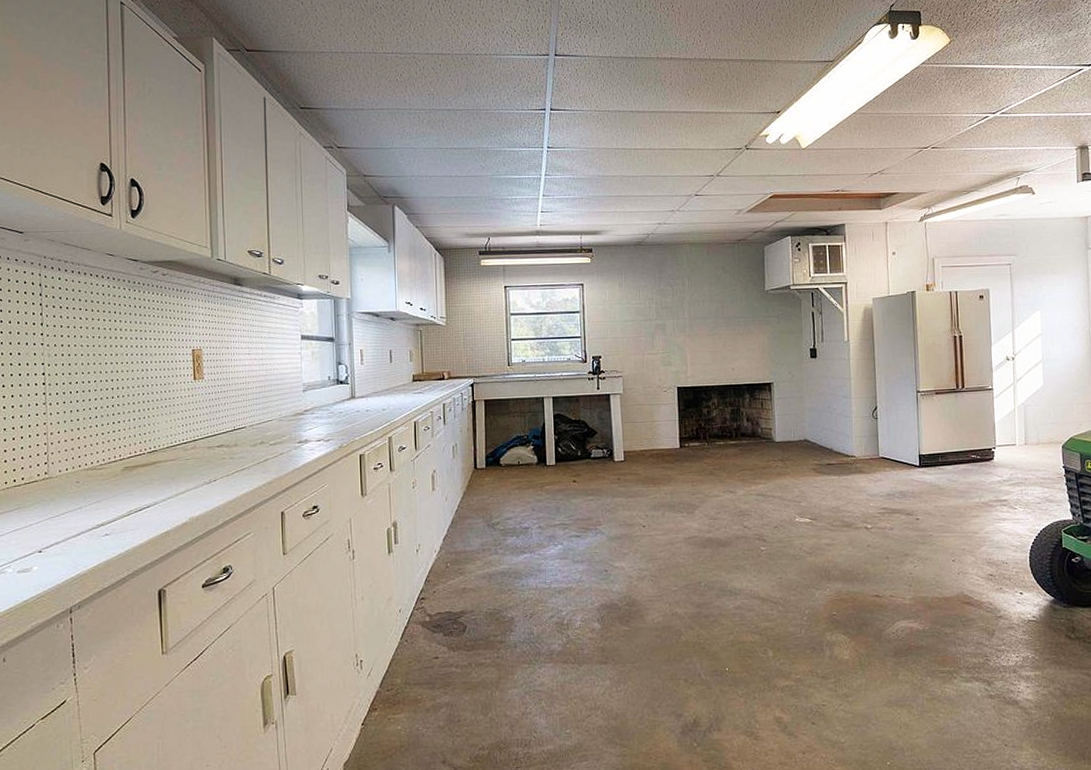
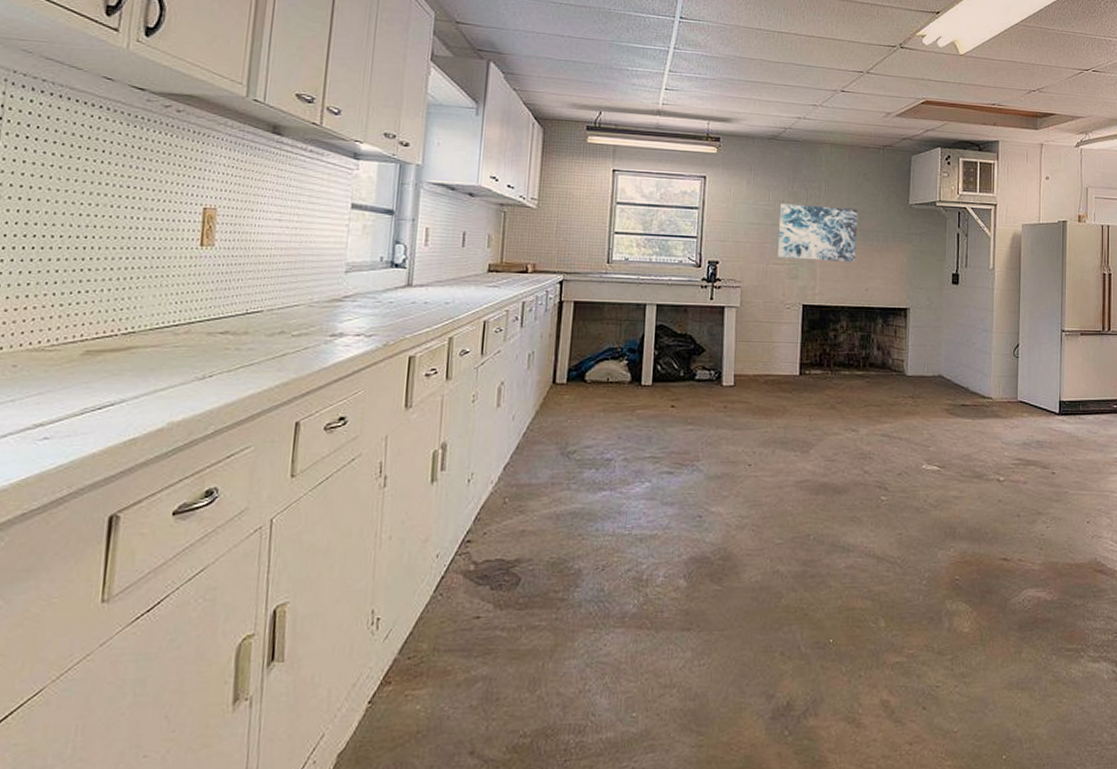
wall art: none [649,299,721,349] -> present [777,203,857,262]

